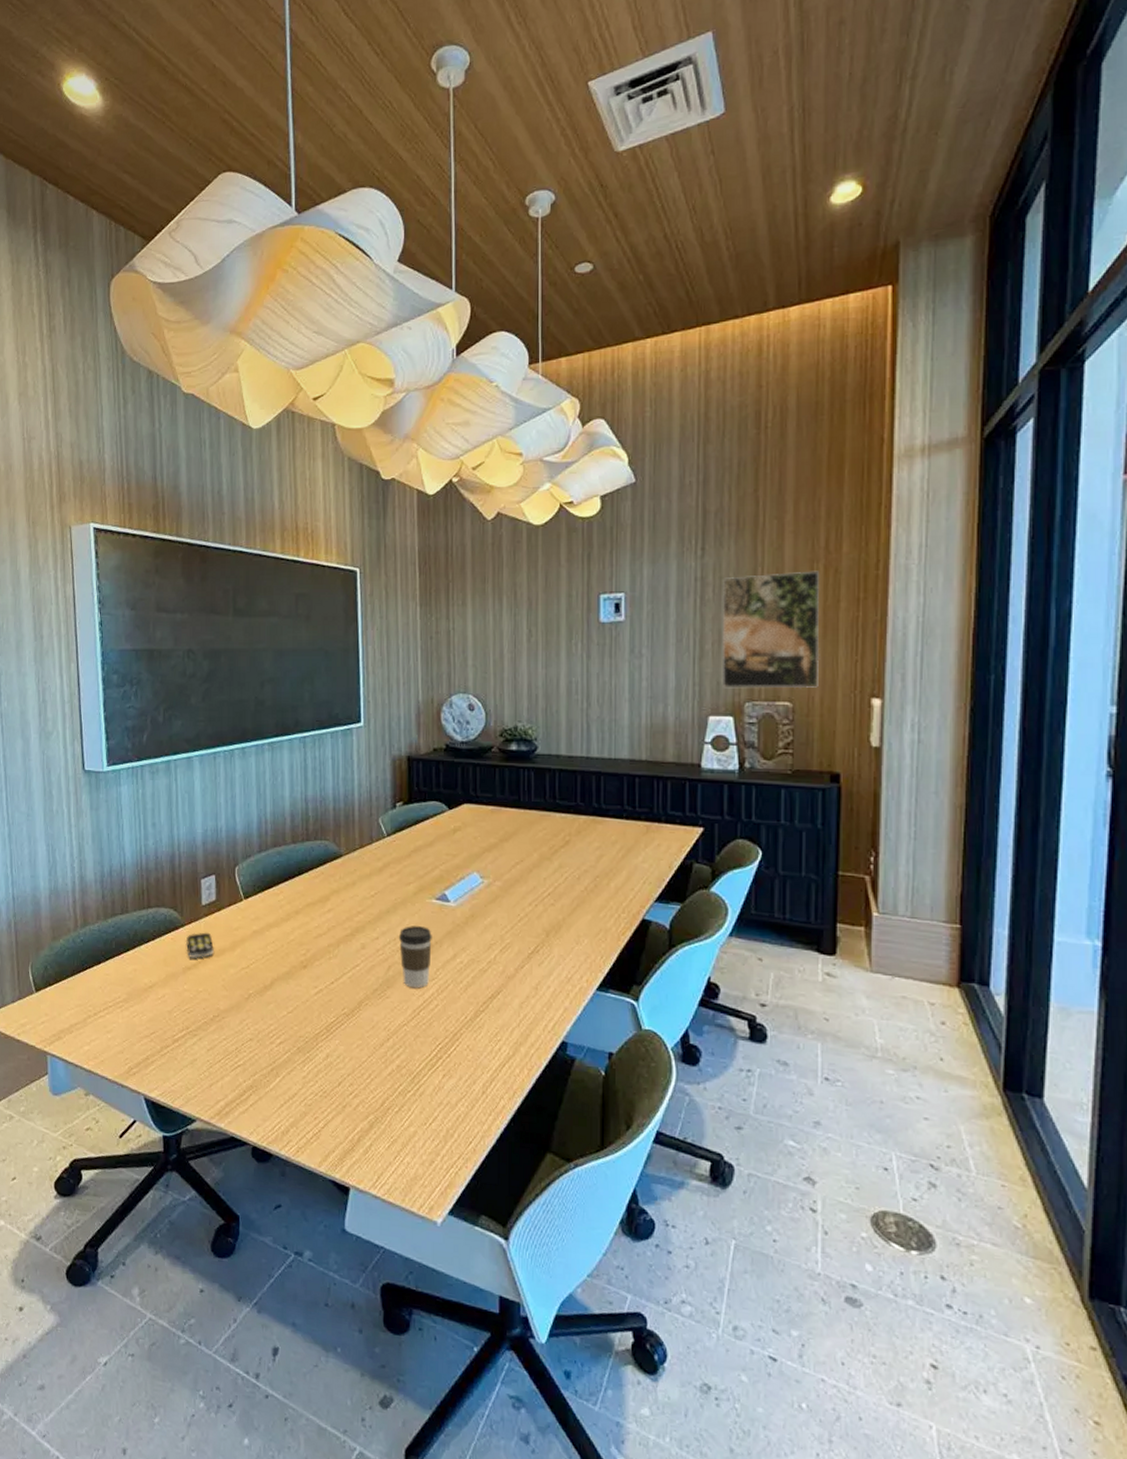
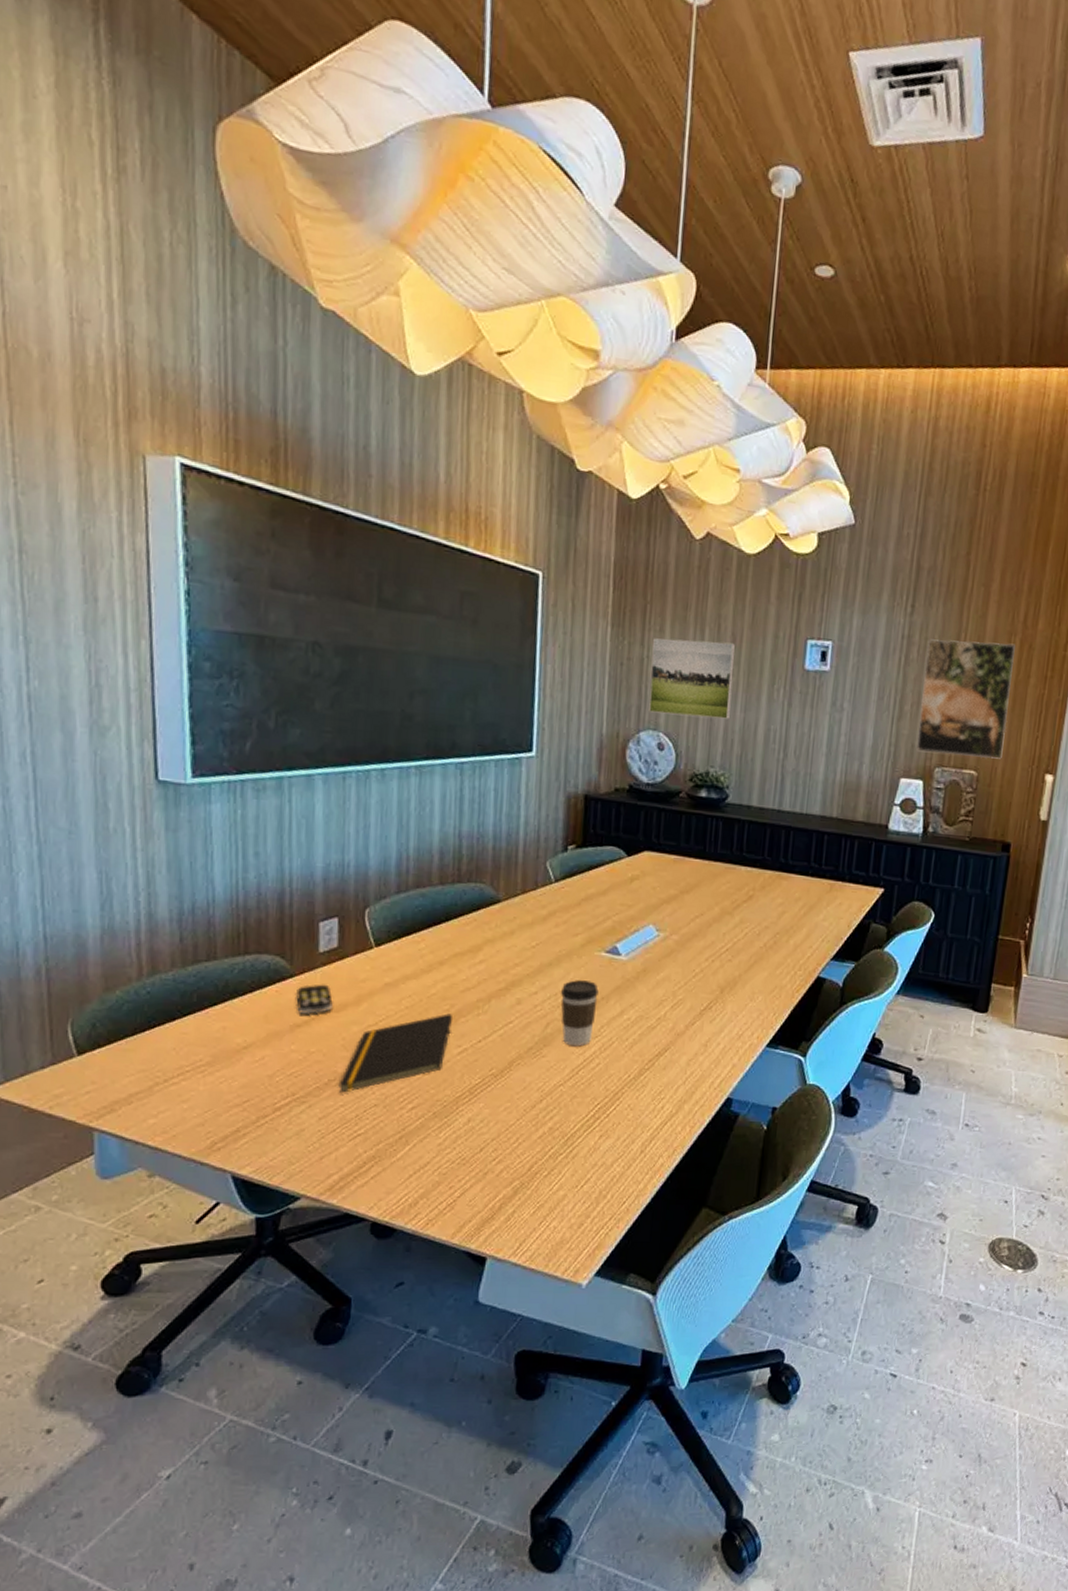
notepad: none [221,957,310,1028] -> present [338,1013,454,1093]
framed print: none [457,607,533,678] -> present [649,638,736,719]

